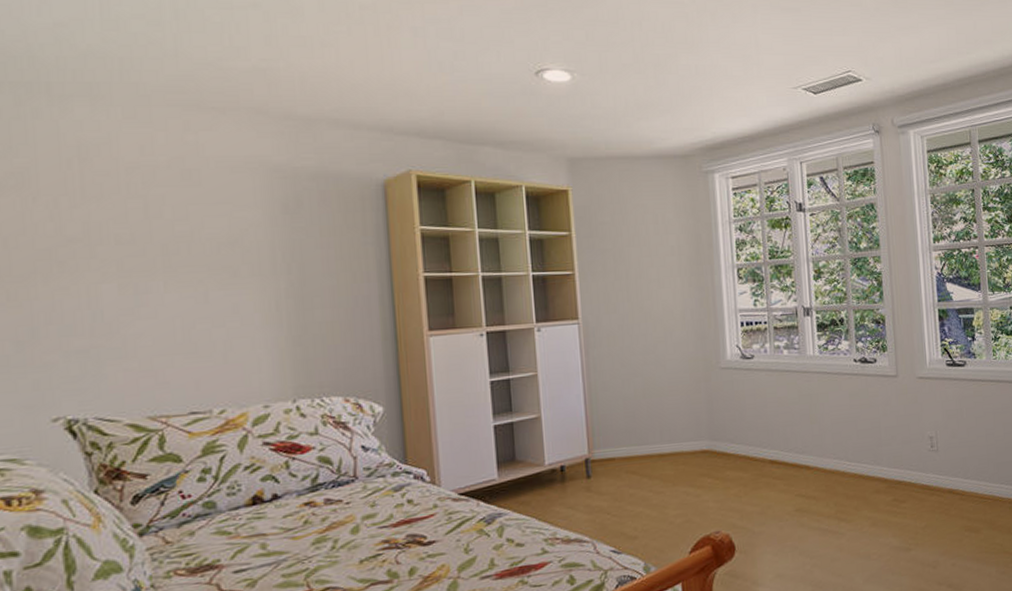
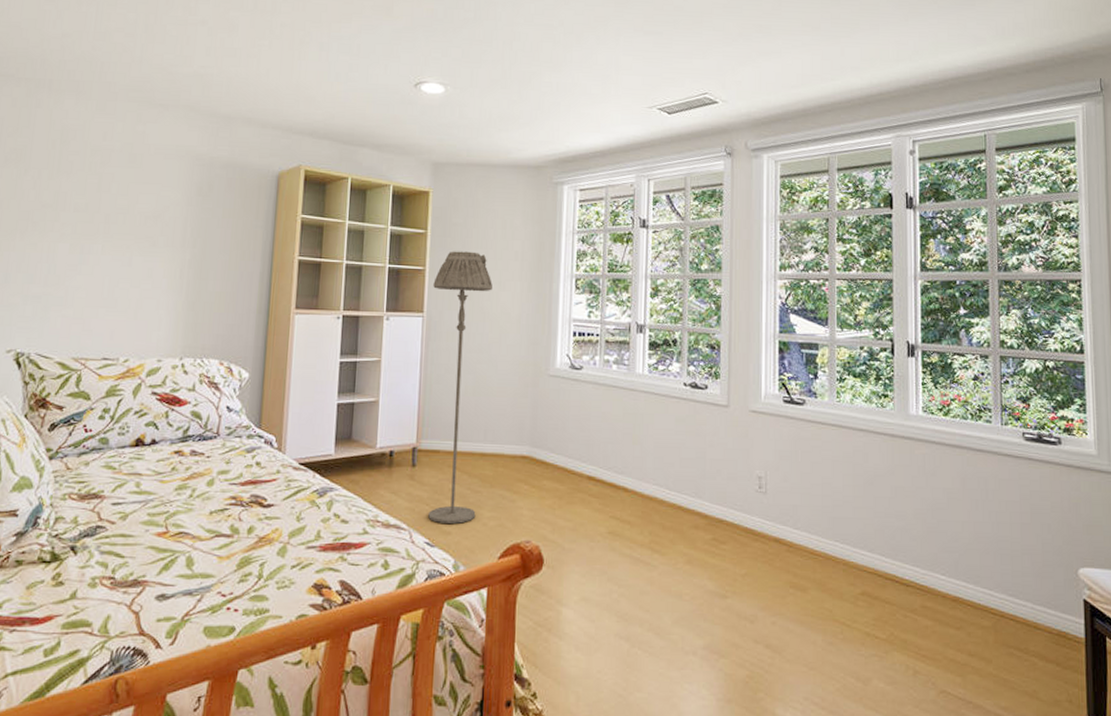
floor lamp: none [585,250,661,530] -> present [428,251,492,524]

